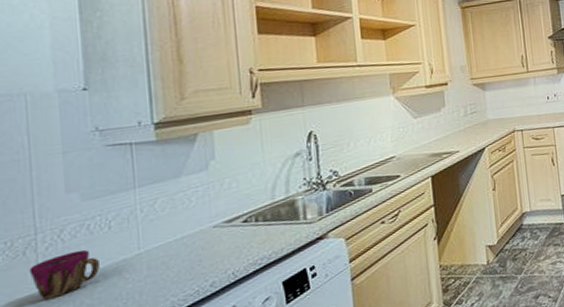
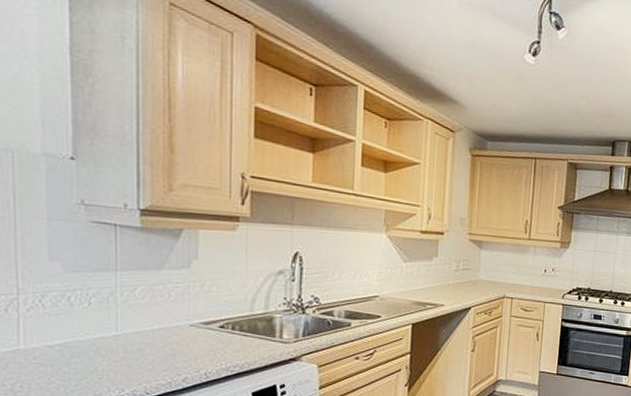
cup: present [29,249,99,300] -> none [10,318,78,359]

